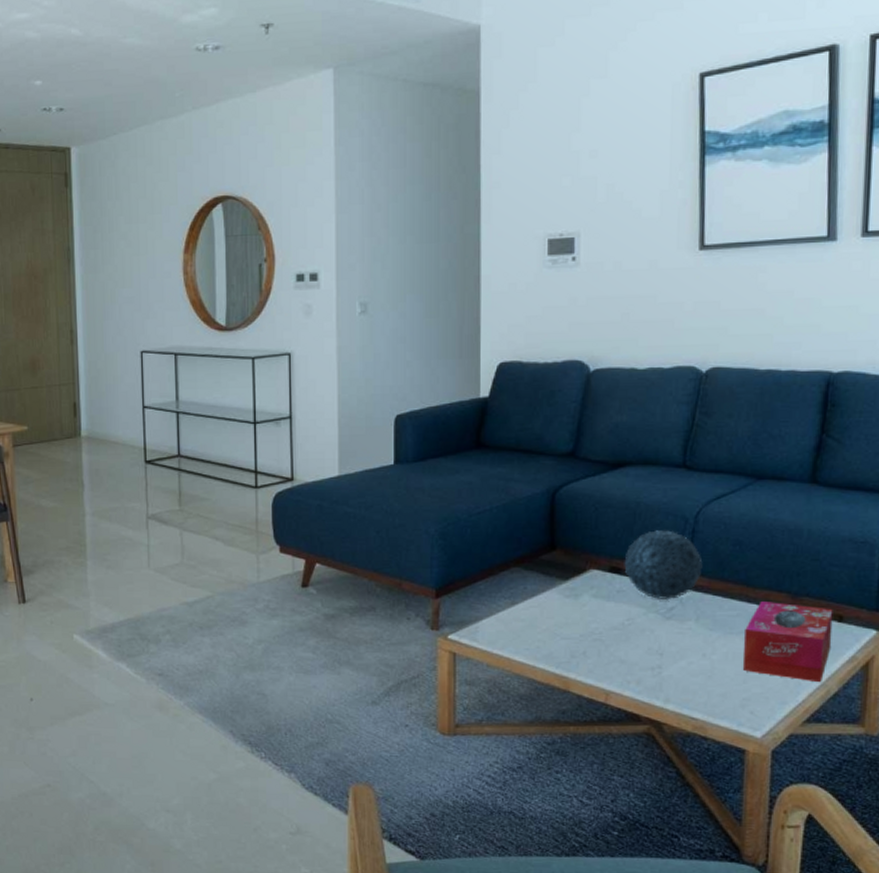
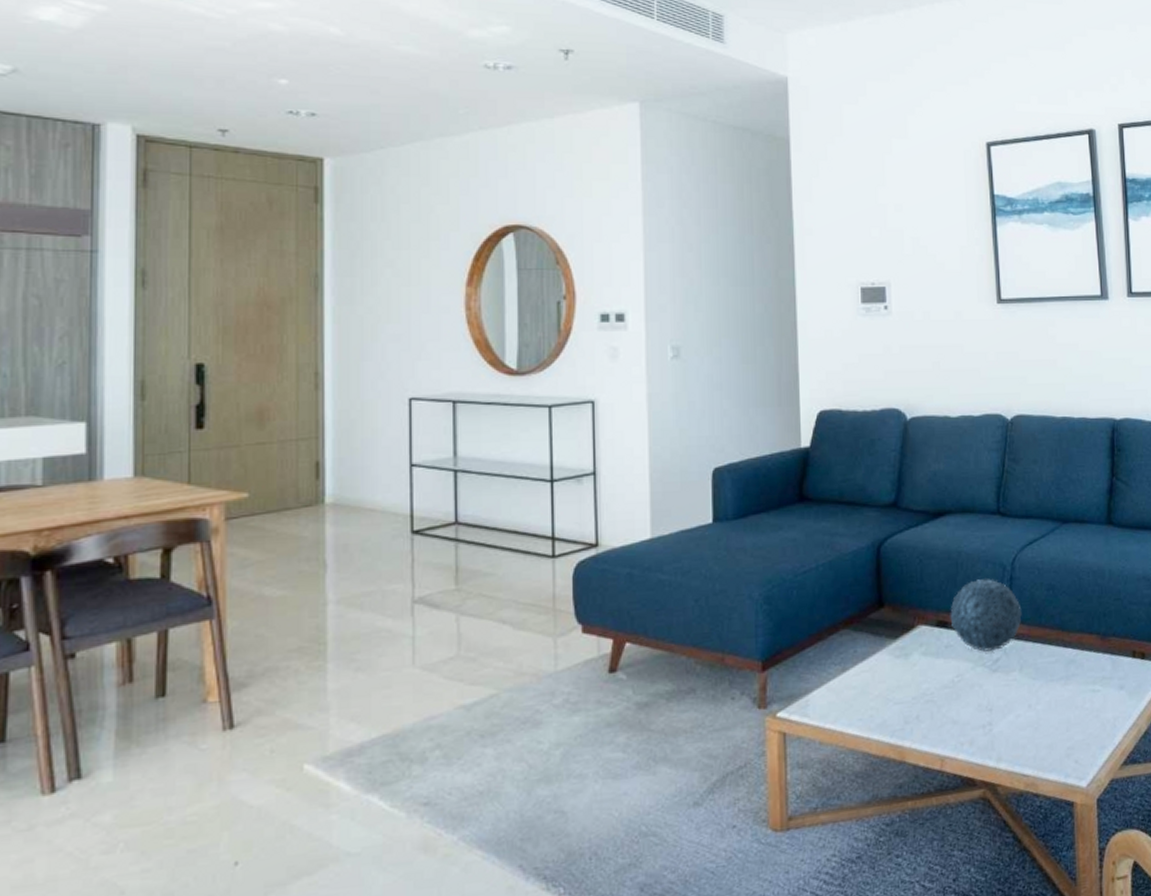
tissue box: present [742,602,833,683] -> none [1064,644,1138,723]

